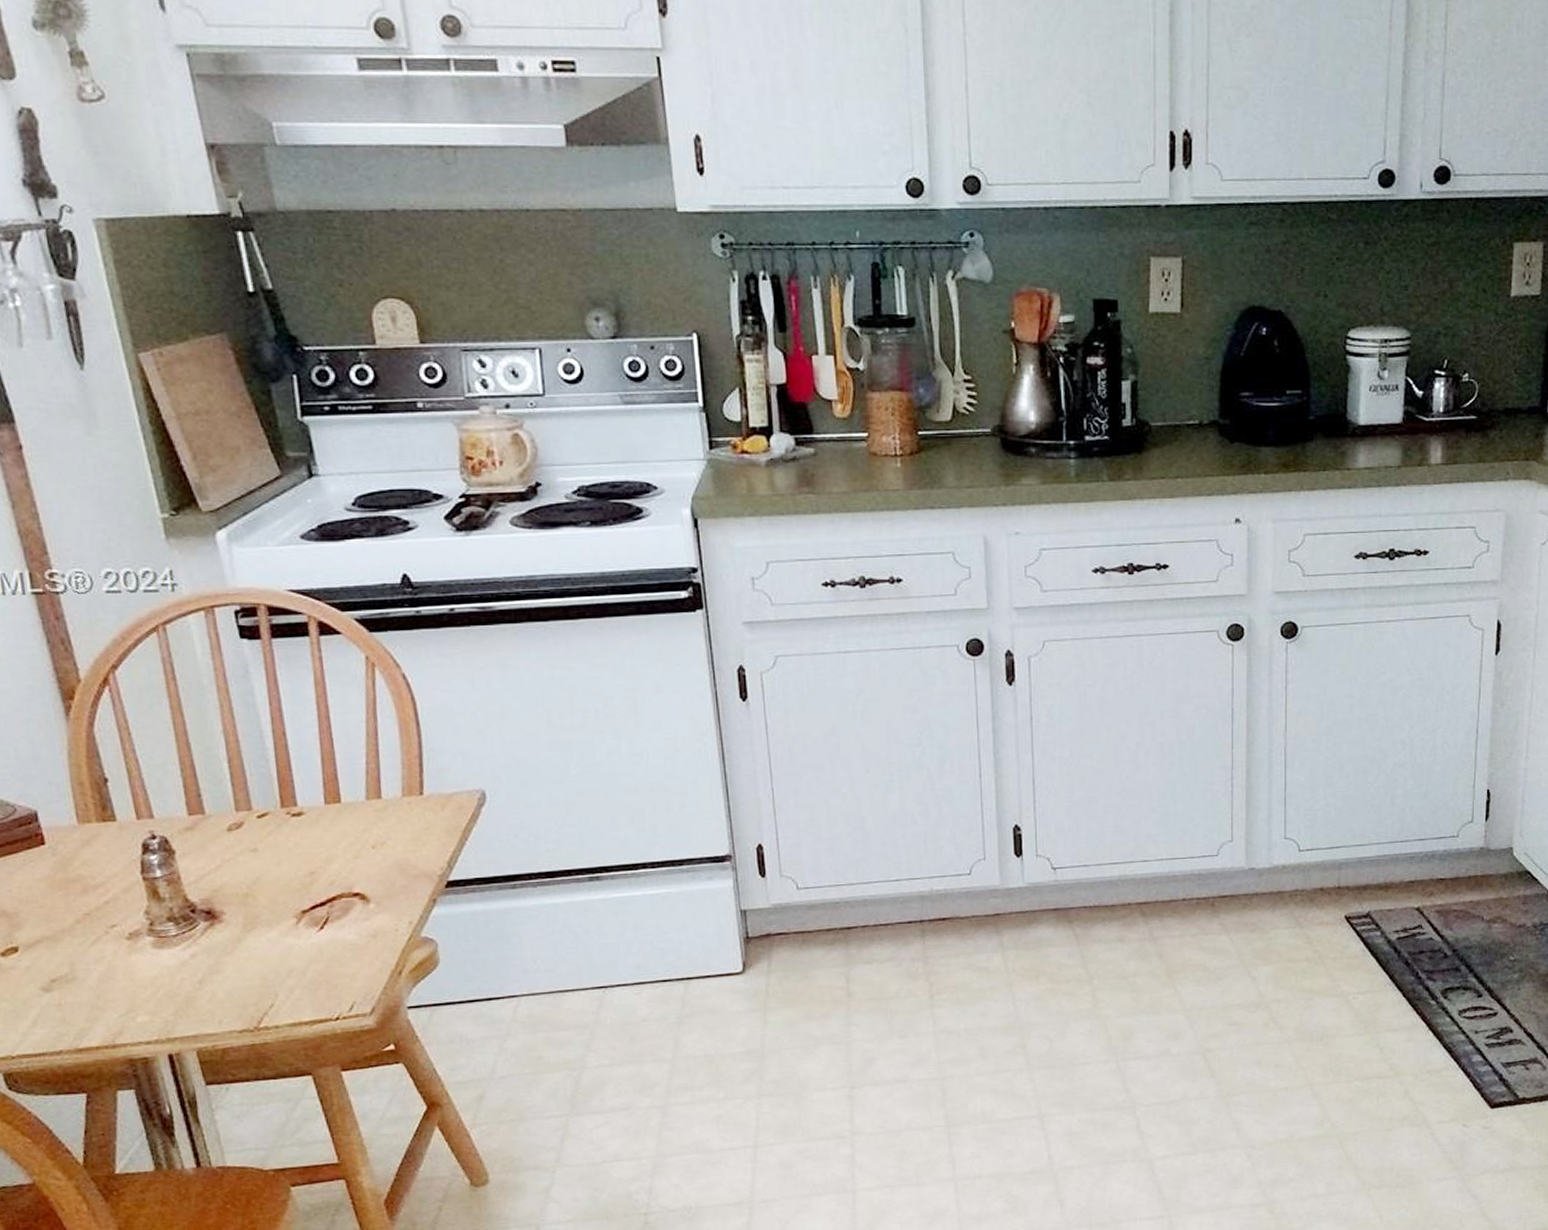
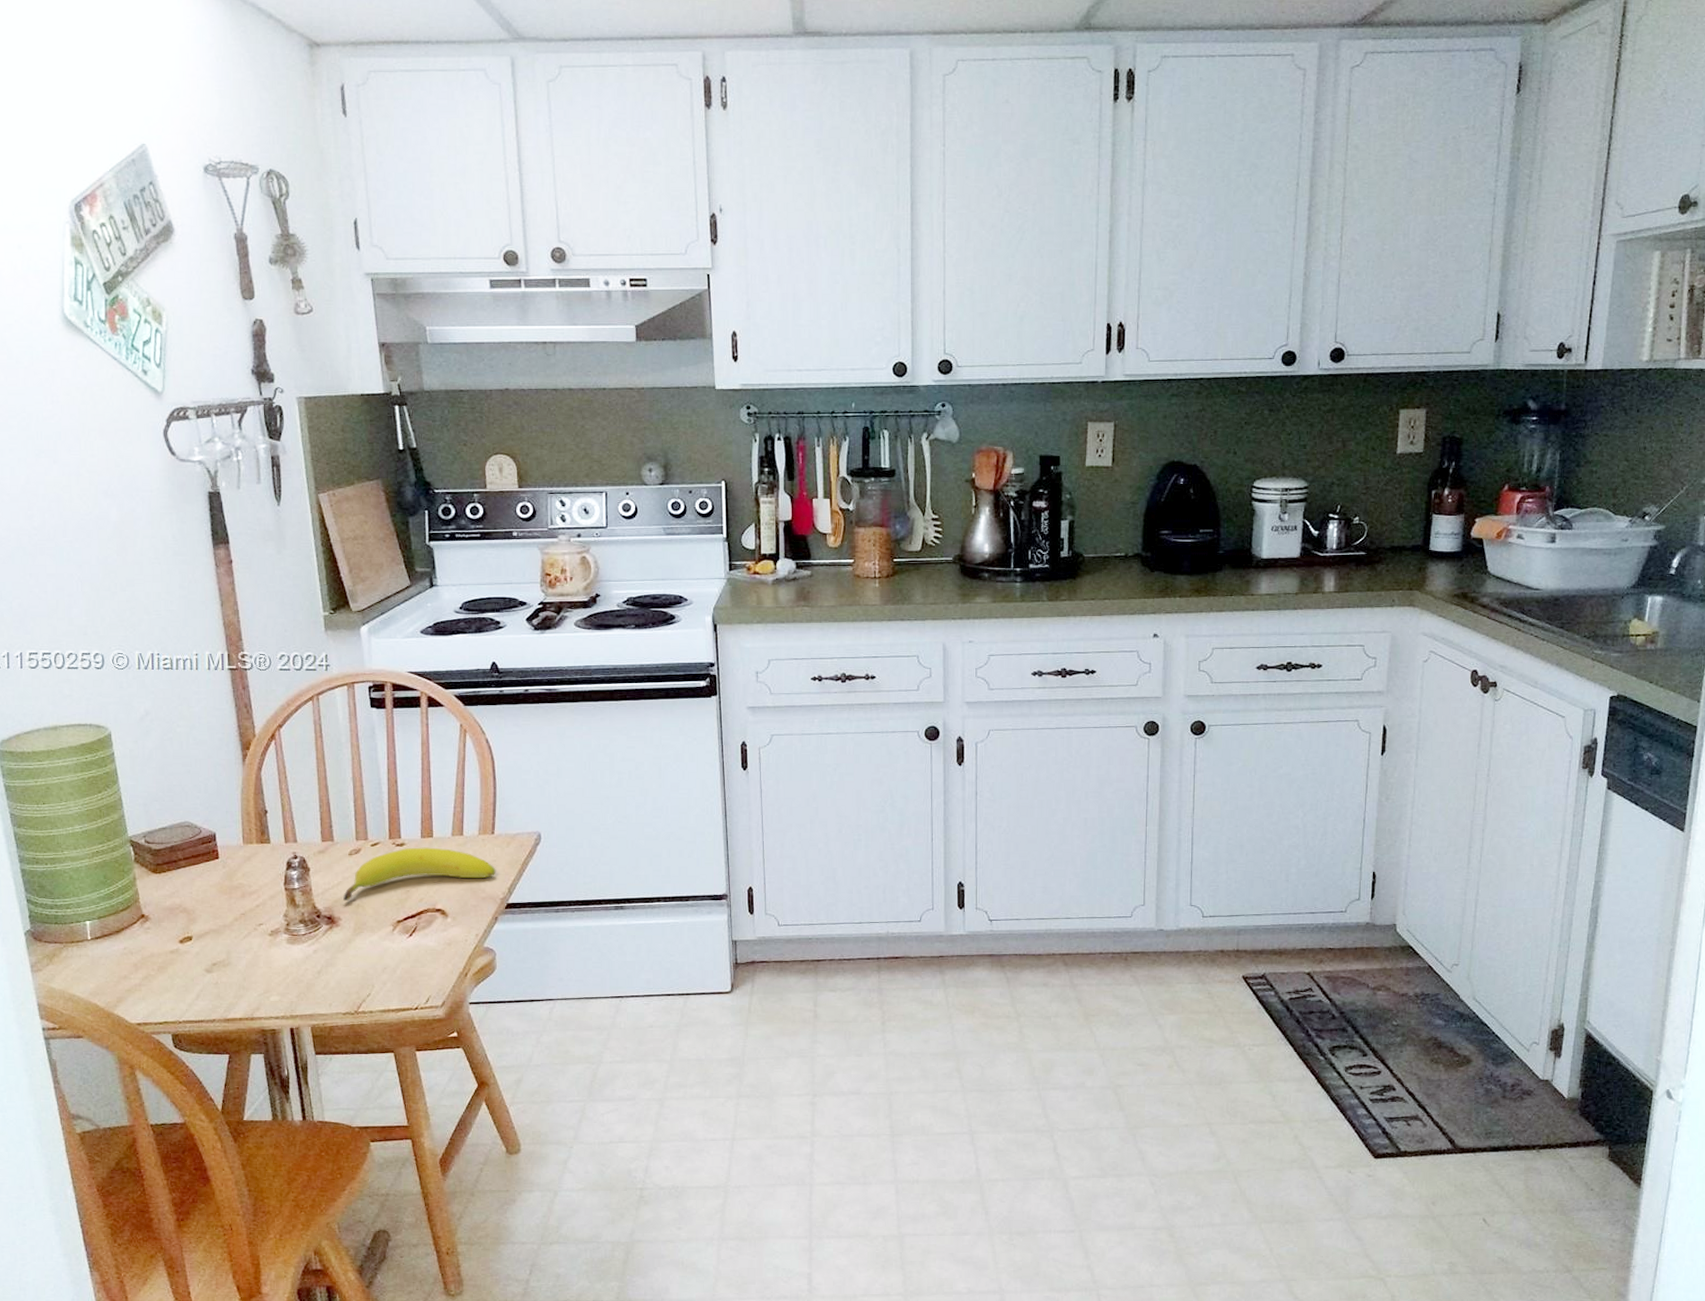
fruit: none [225,815,430,891] -> present [343,847,496,902]

